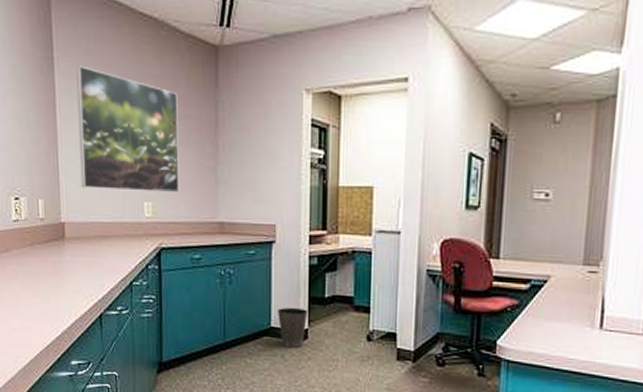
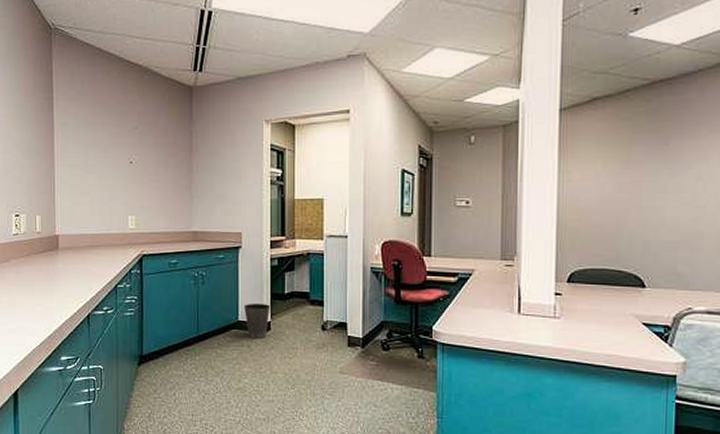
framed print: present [76,65,180,193] -> none [72,104,159,208]

